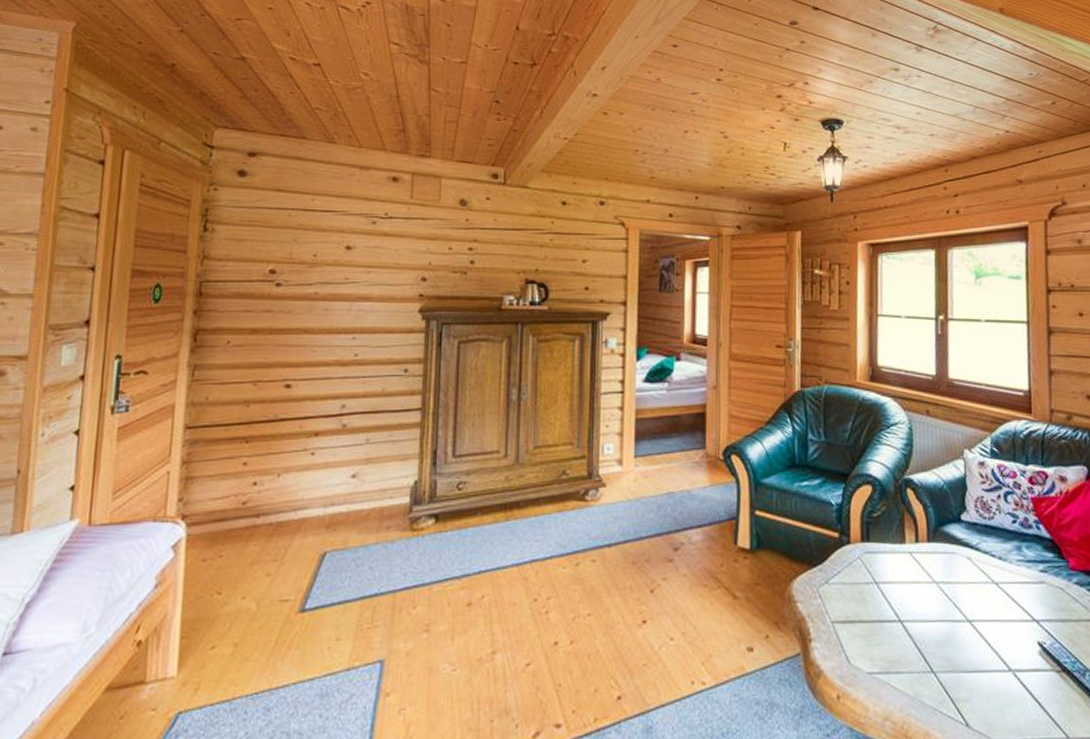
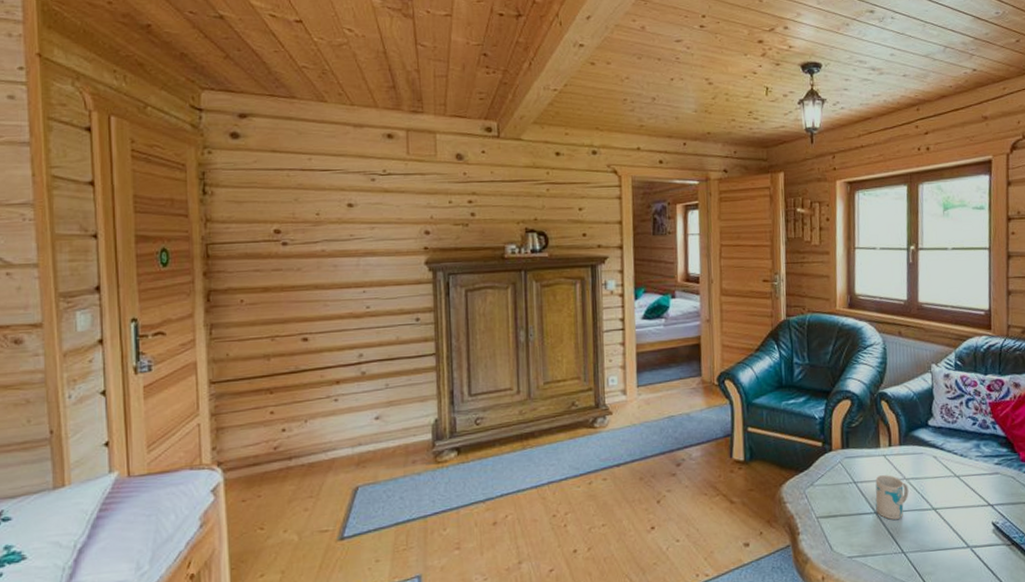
mug: none [900,576,939,632] -> present [875,475,909,520]

